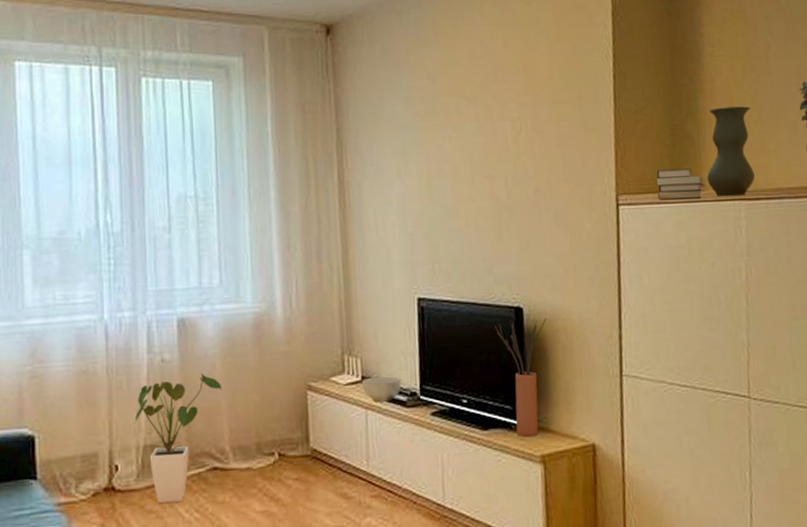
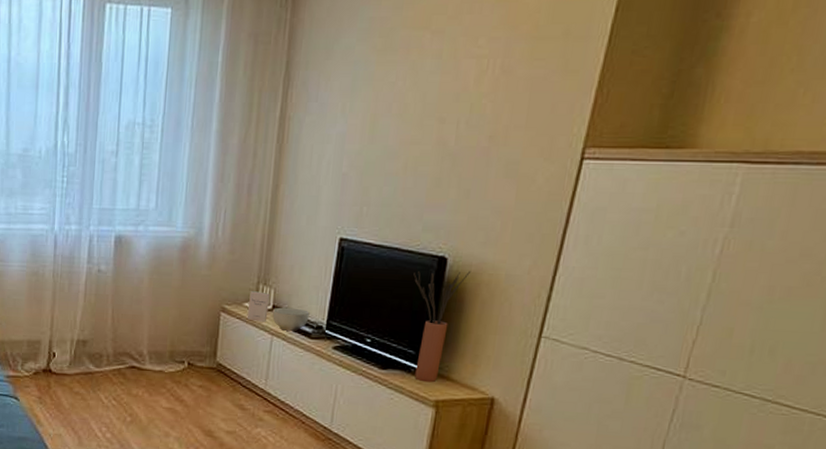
house plant: present [134,373,223,503] -> none [71,285,147,390]
book: none [335,363,358,397] -> present [246,291,270,323]
books: present [656,168,706,201] -> none [634,122,702,159]
vase: present [706,106,755,197] -> none [703,49,791,158]

